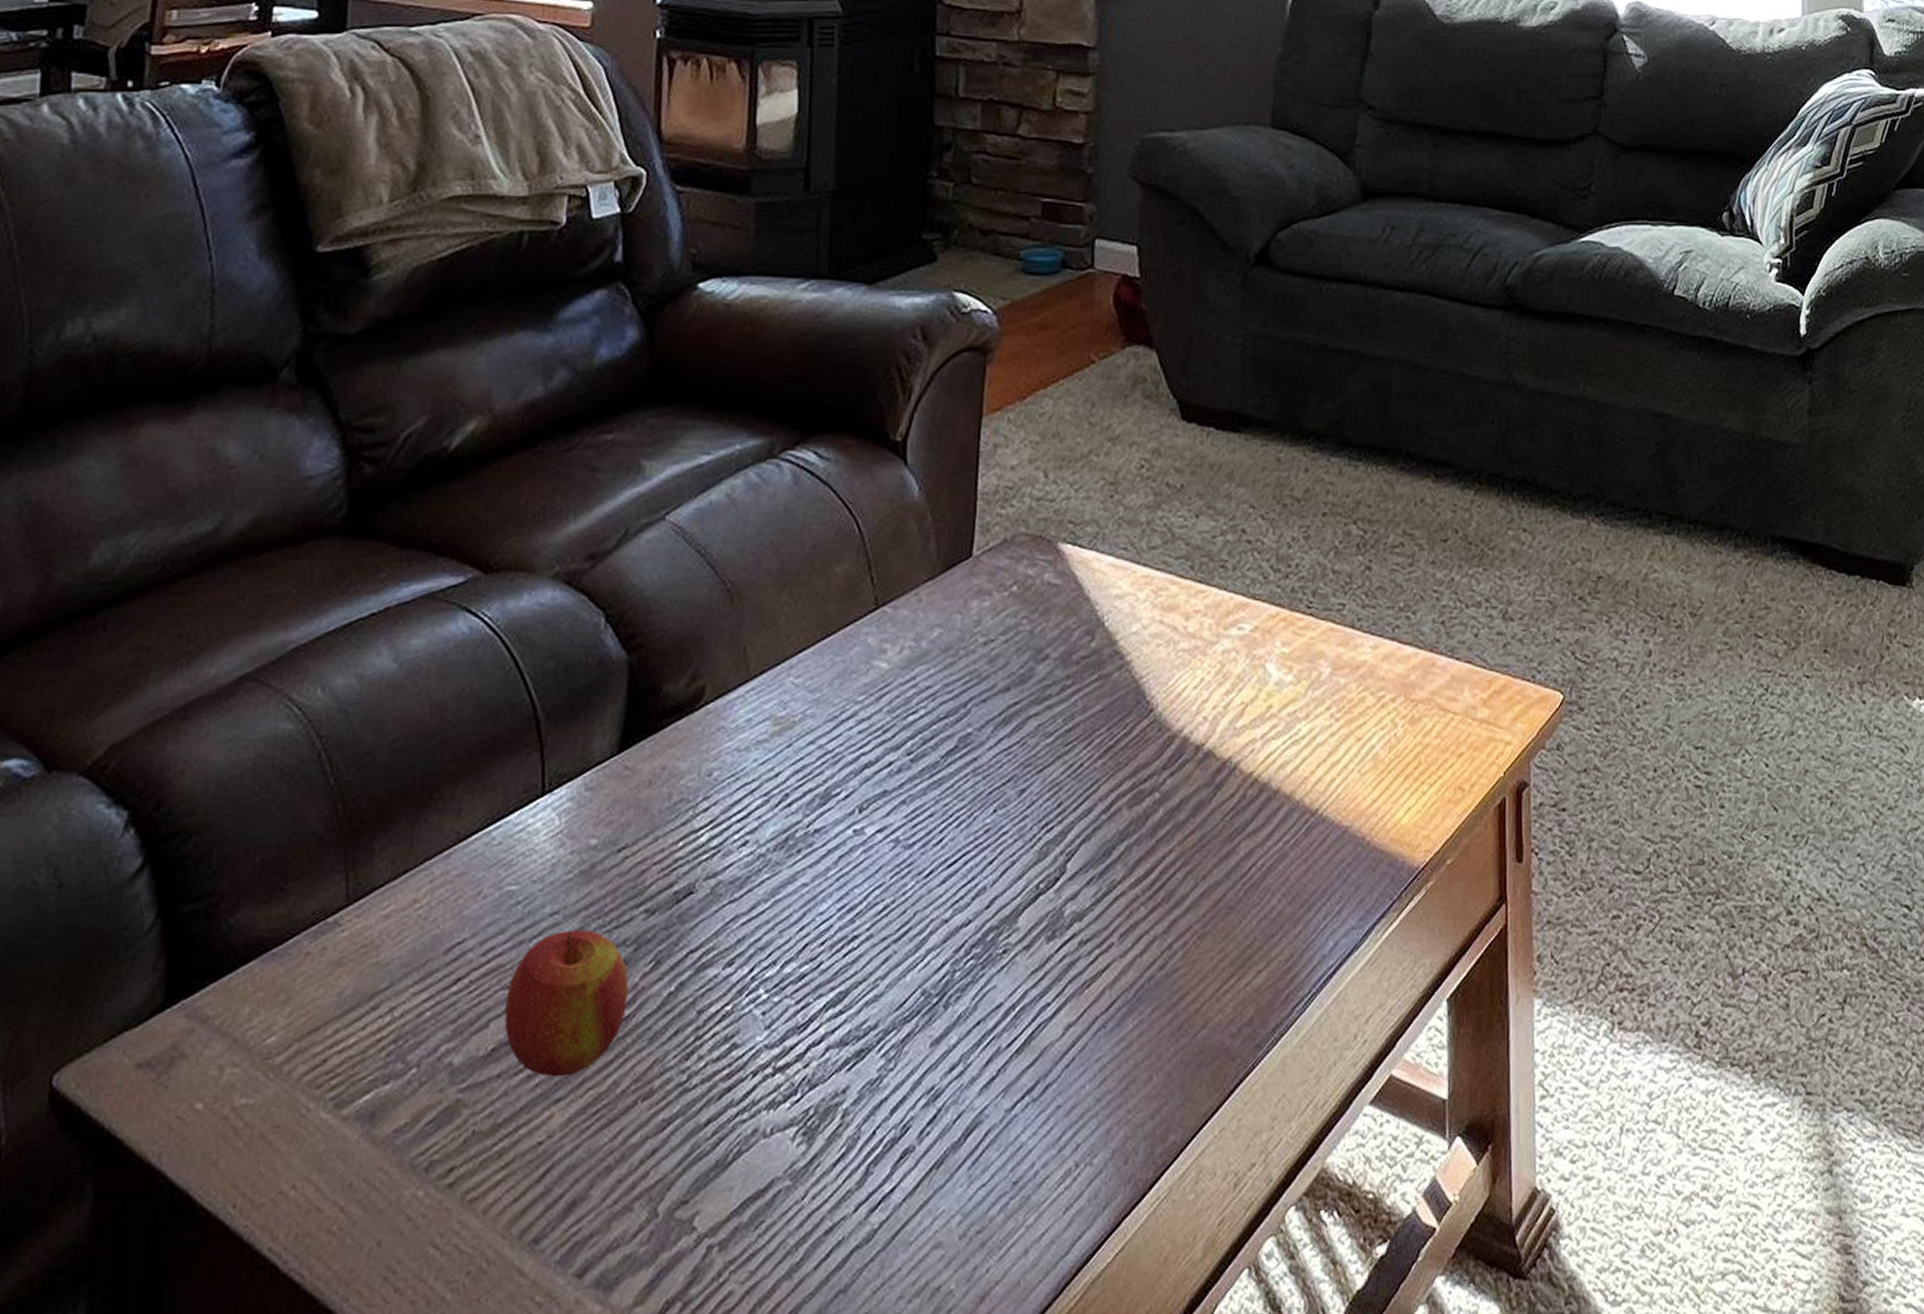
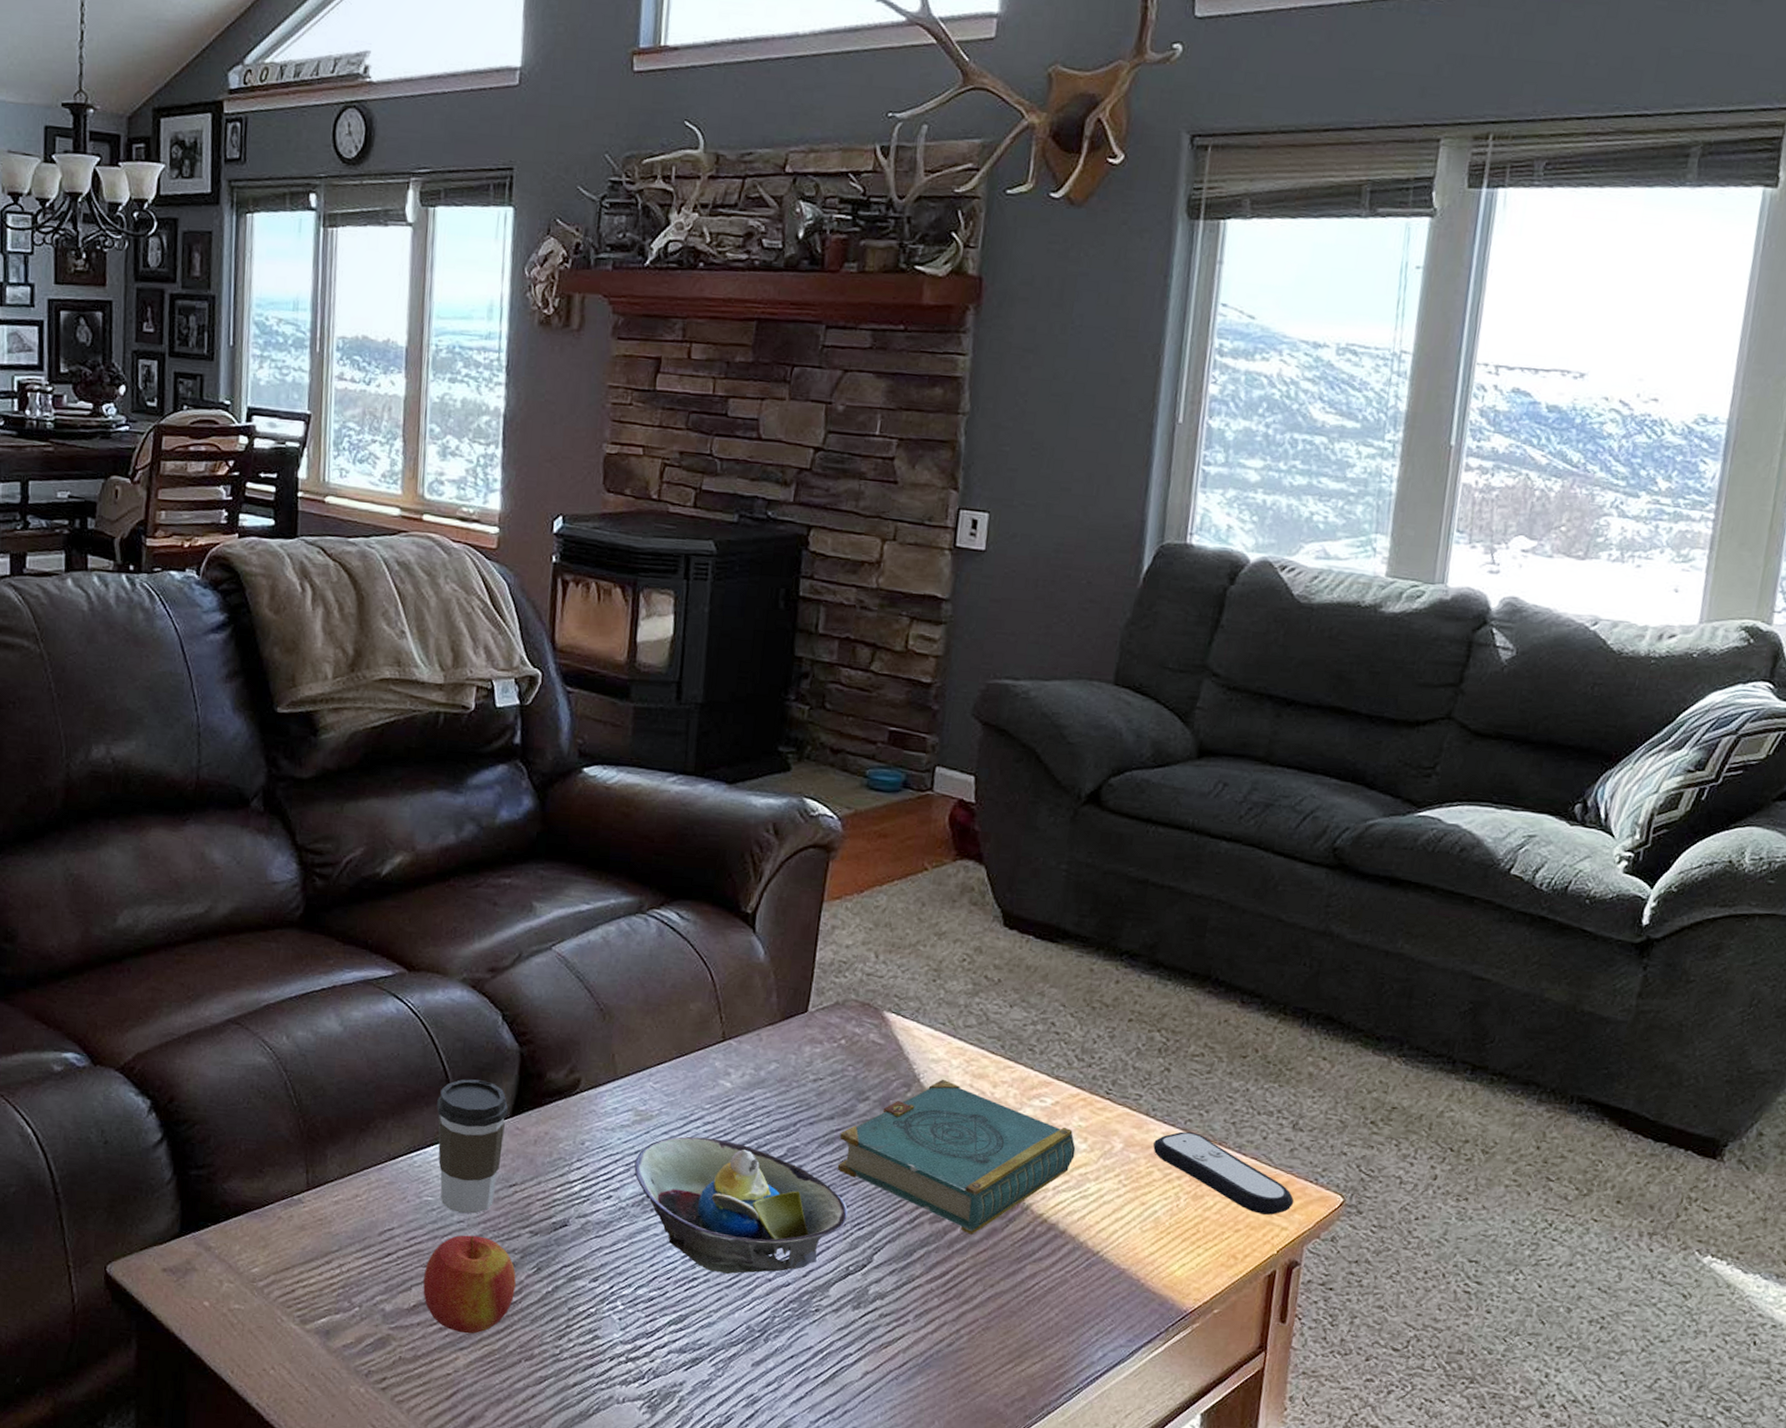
coffee cup: none [522,708,615,902] -> present [437,1079,509,1214]
decorative bowl: none [775,739,1034,924] -> present [634,1136,849,1275]
book: none [1017,618,1281,814] -> present [837,1079,1076,1235]
remote control: none [1362,641,1514,730] -> present [1152,1131,1294,1215]

